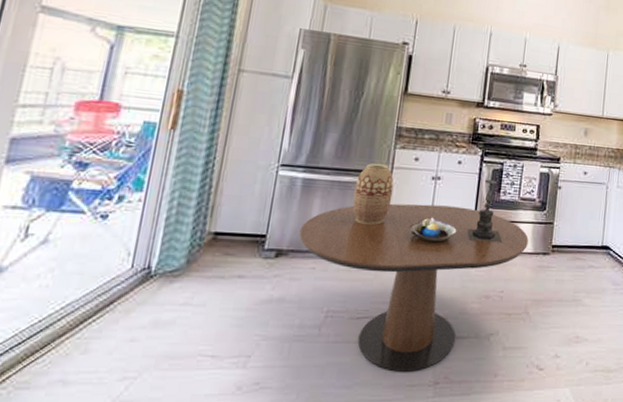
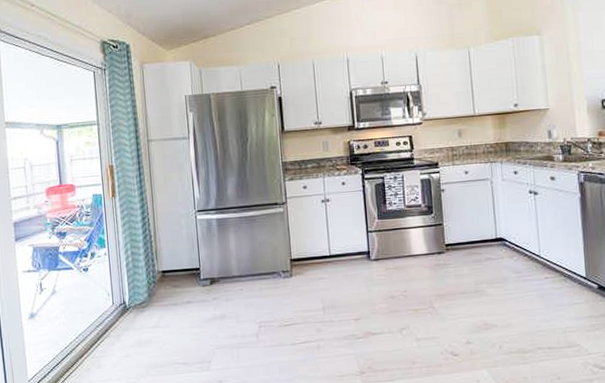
dining table: present [299,203,529,372] -> none [224,222,422,366]
vase: present [353,163,394,225] -> none [258,197,292,249]
decorative bowl: present [409,217,457,242] -> none [311,235,354,256]
candle holder: present [467,172,503,243] -> none [363,187,397,250]

